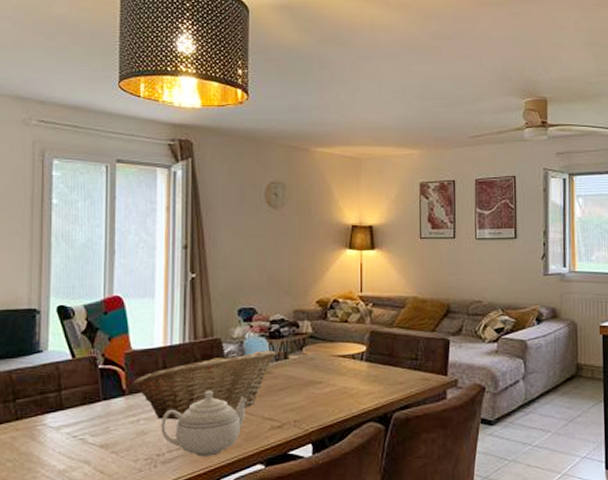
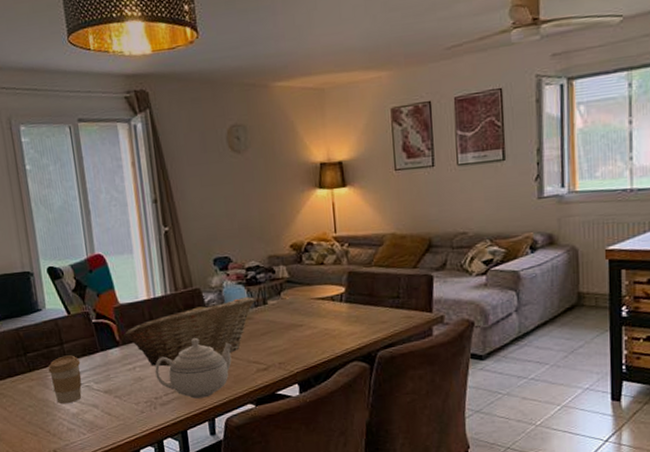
coffee cup: none [38,403,78,460] -> present [48,355,82,405]

